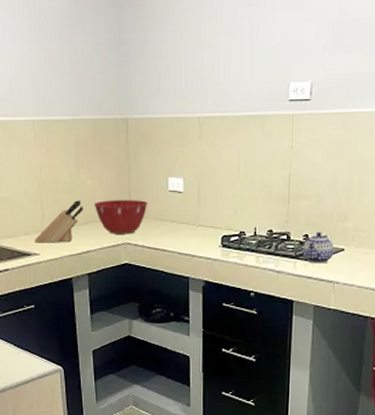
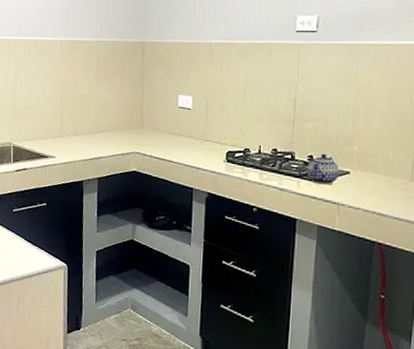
knife block: present [34,200,83,243] -> none [52,111,99,148]
mixing bowl: present [93,199,148,234] -> none [108,112,158,144]

